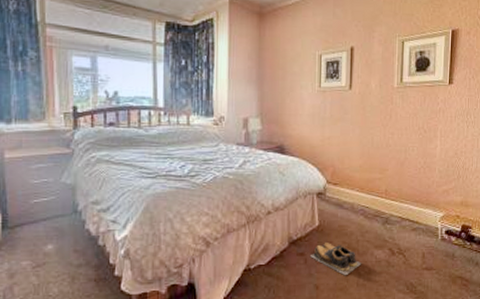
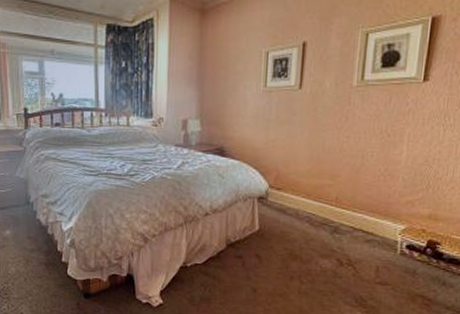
shoes: present [311,243,362,276] -> none [249,247,305,283]

